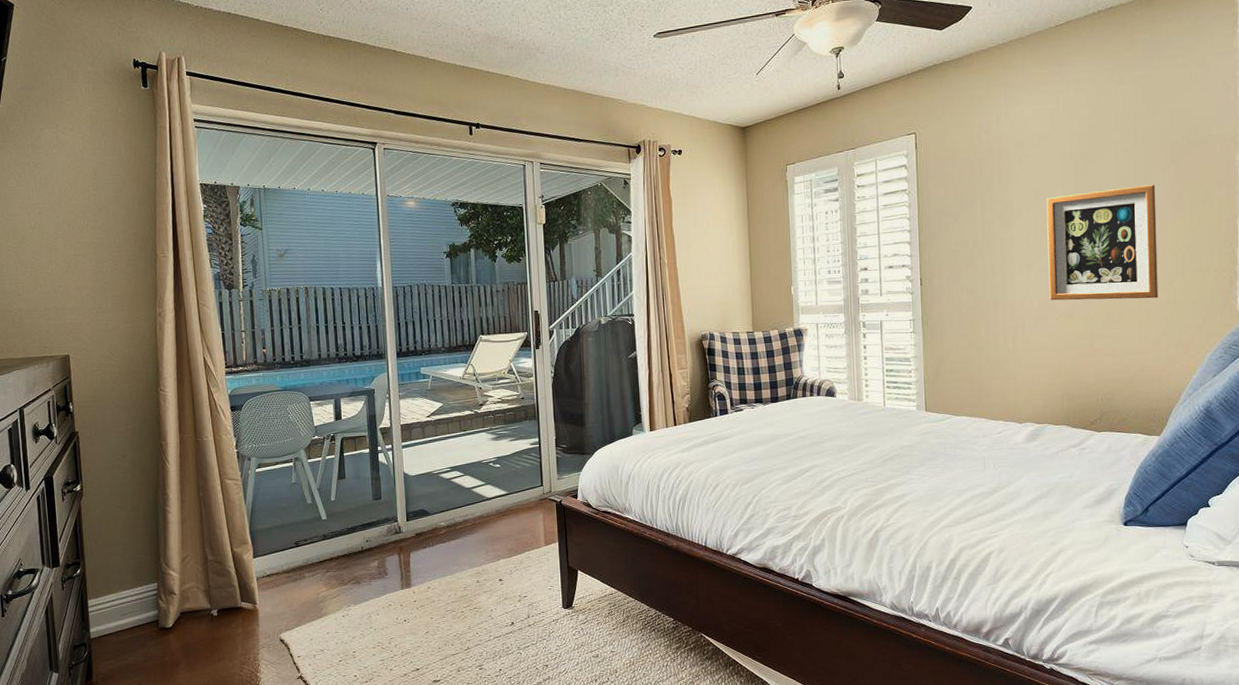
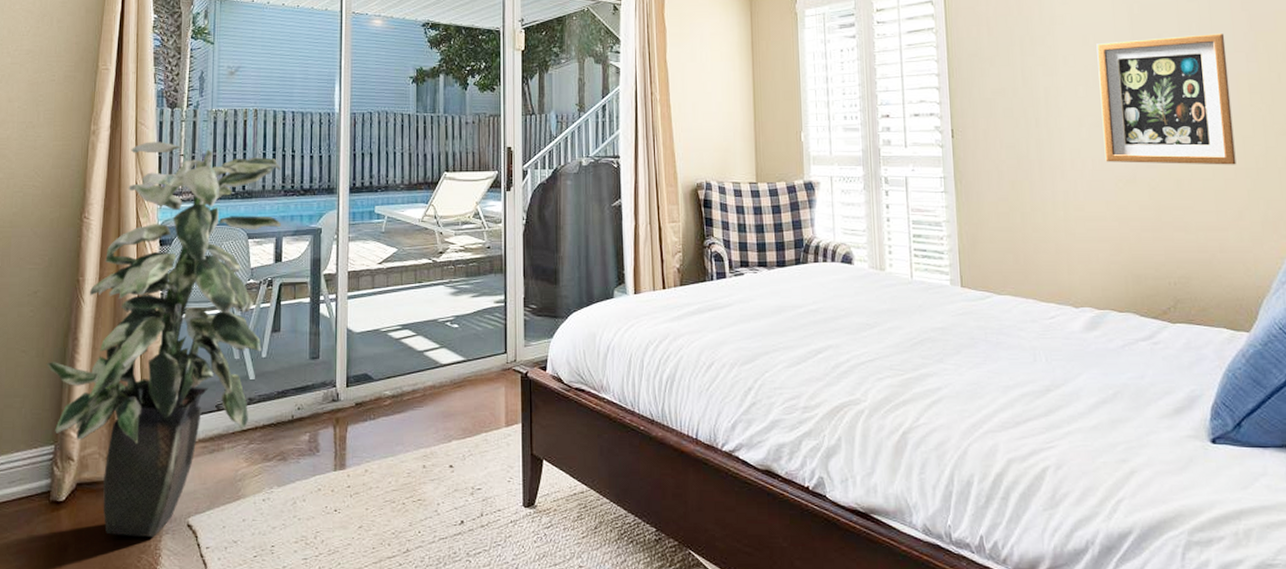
indoor plant: none [141,320,338,652] -> present [46,141,282,538]

